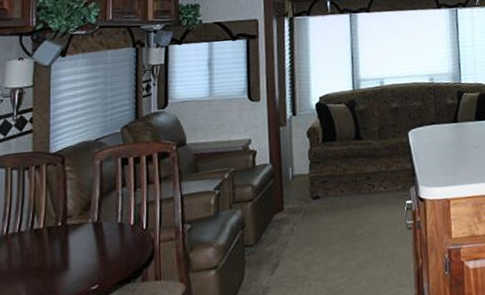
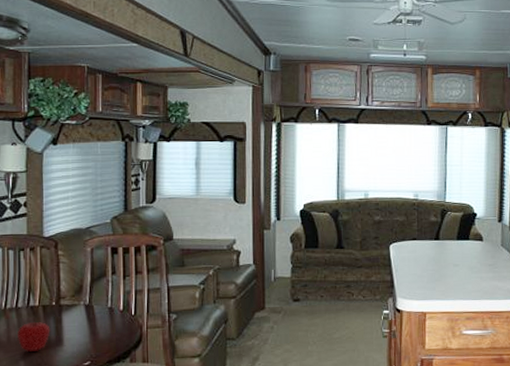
apple: none [18,245,56,280] -> present [16,321,51,352]

